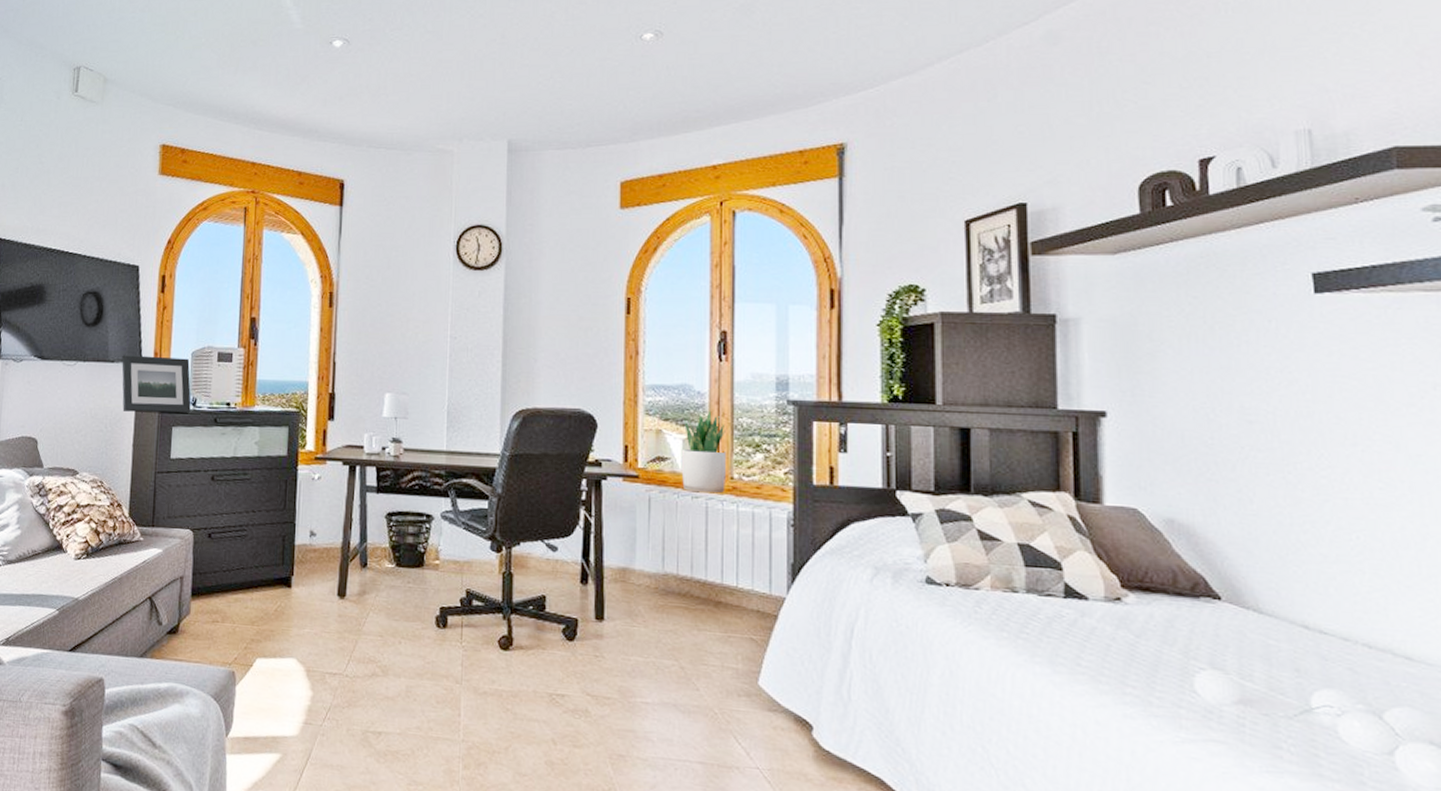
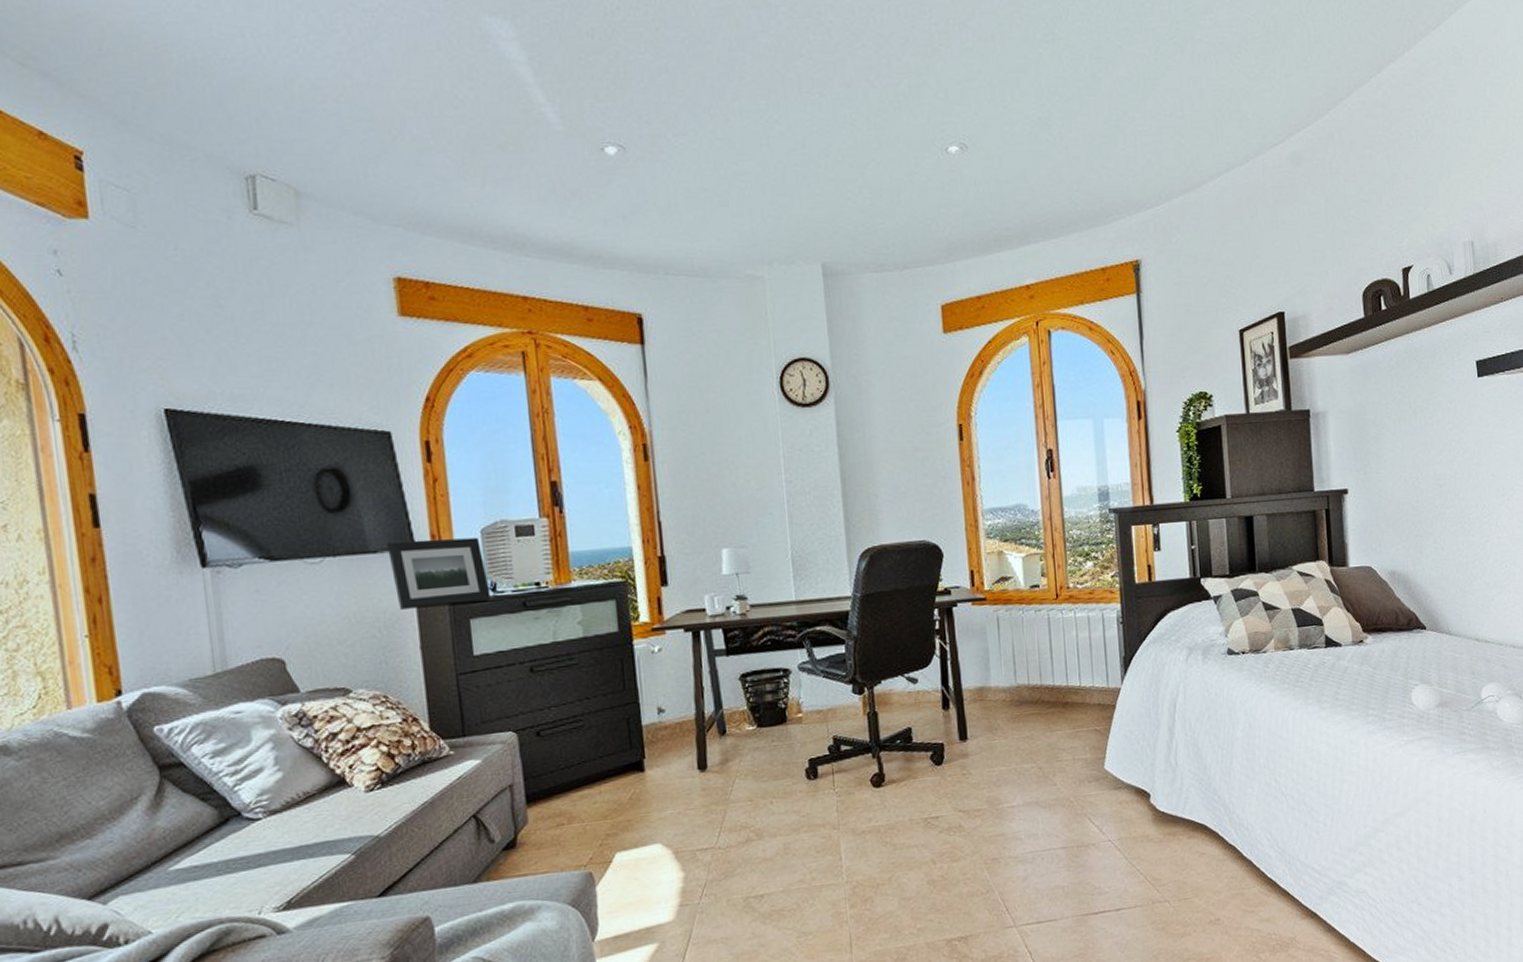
planter: present [681,410,726,494] -> none [1022,526,1063,606]

